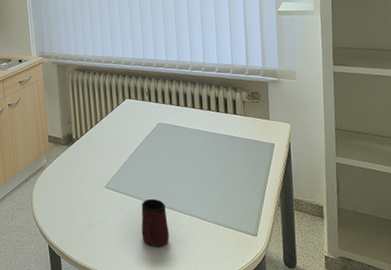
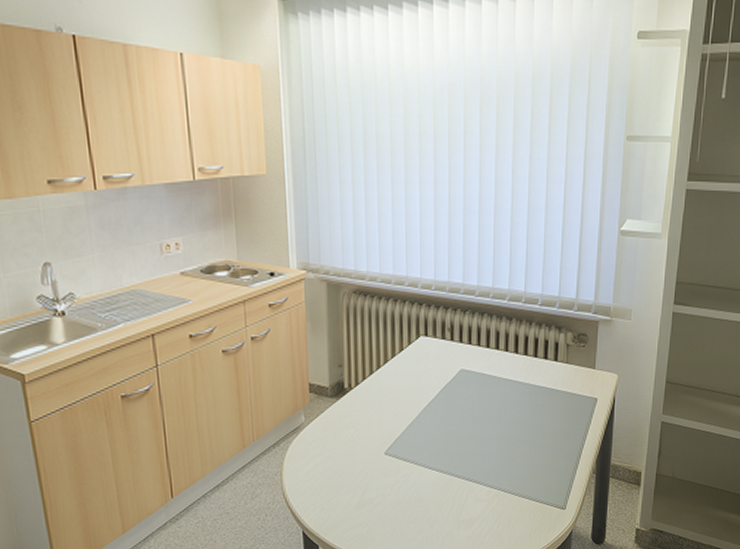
mug: present [141,198,170,248] -> none [428,467,462,528]

